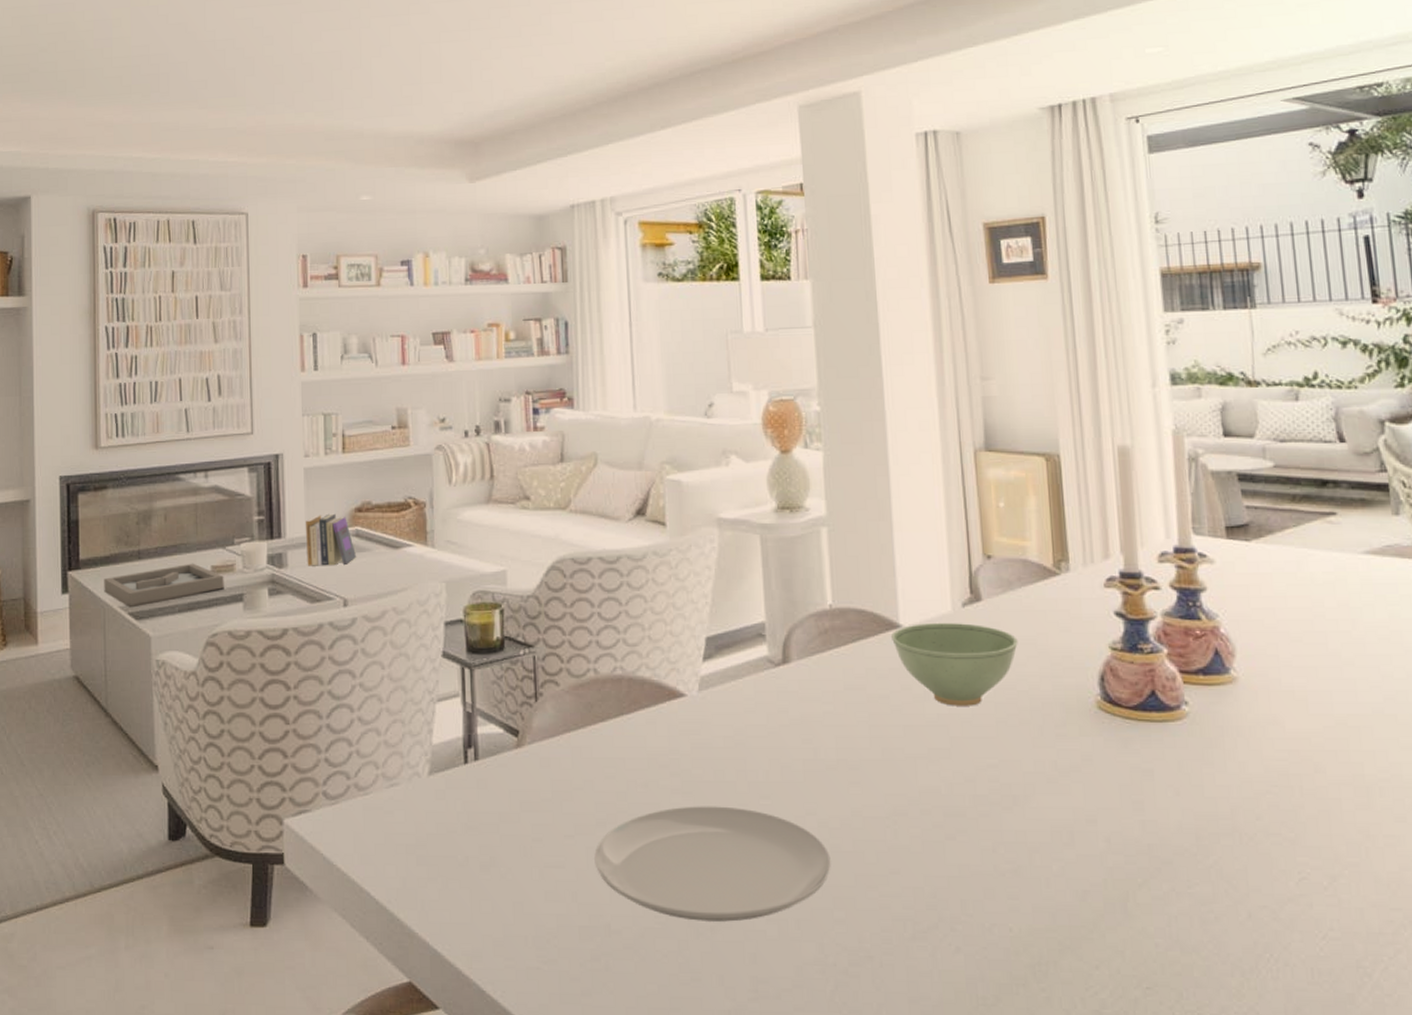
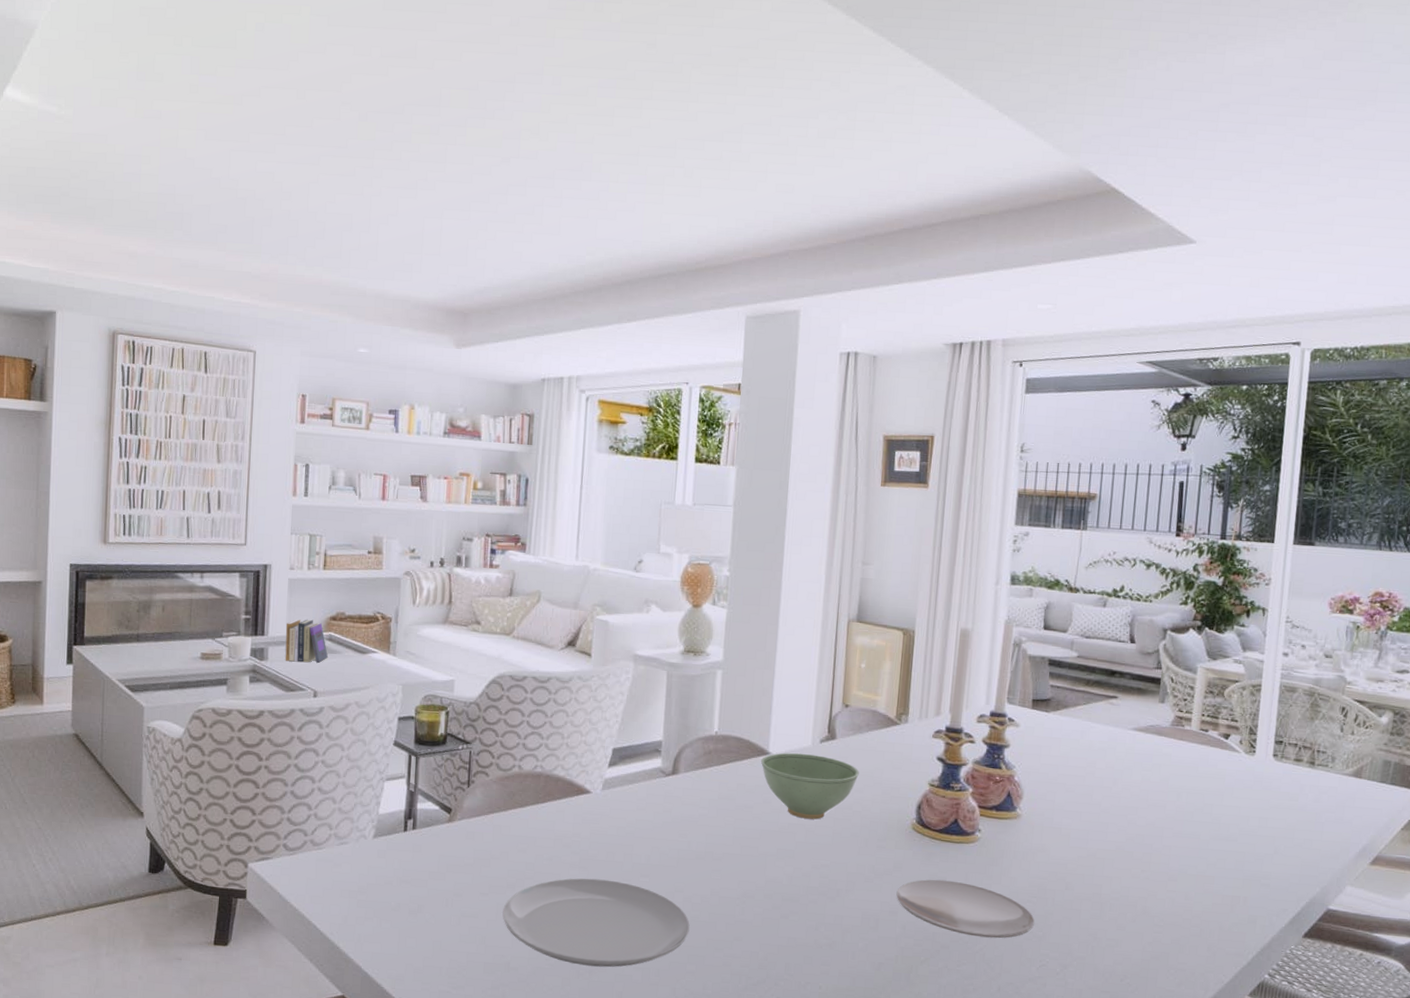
decorative tray: present [104,563,224,608] -> none [105,649,212,682]
plate: none [1091,772,1281,846] -> present [896,879,1035,939]

